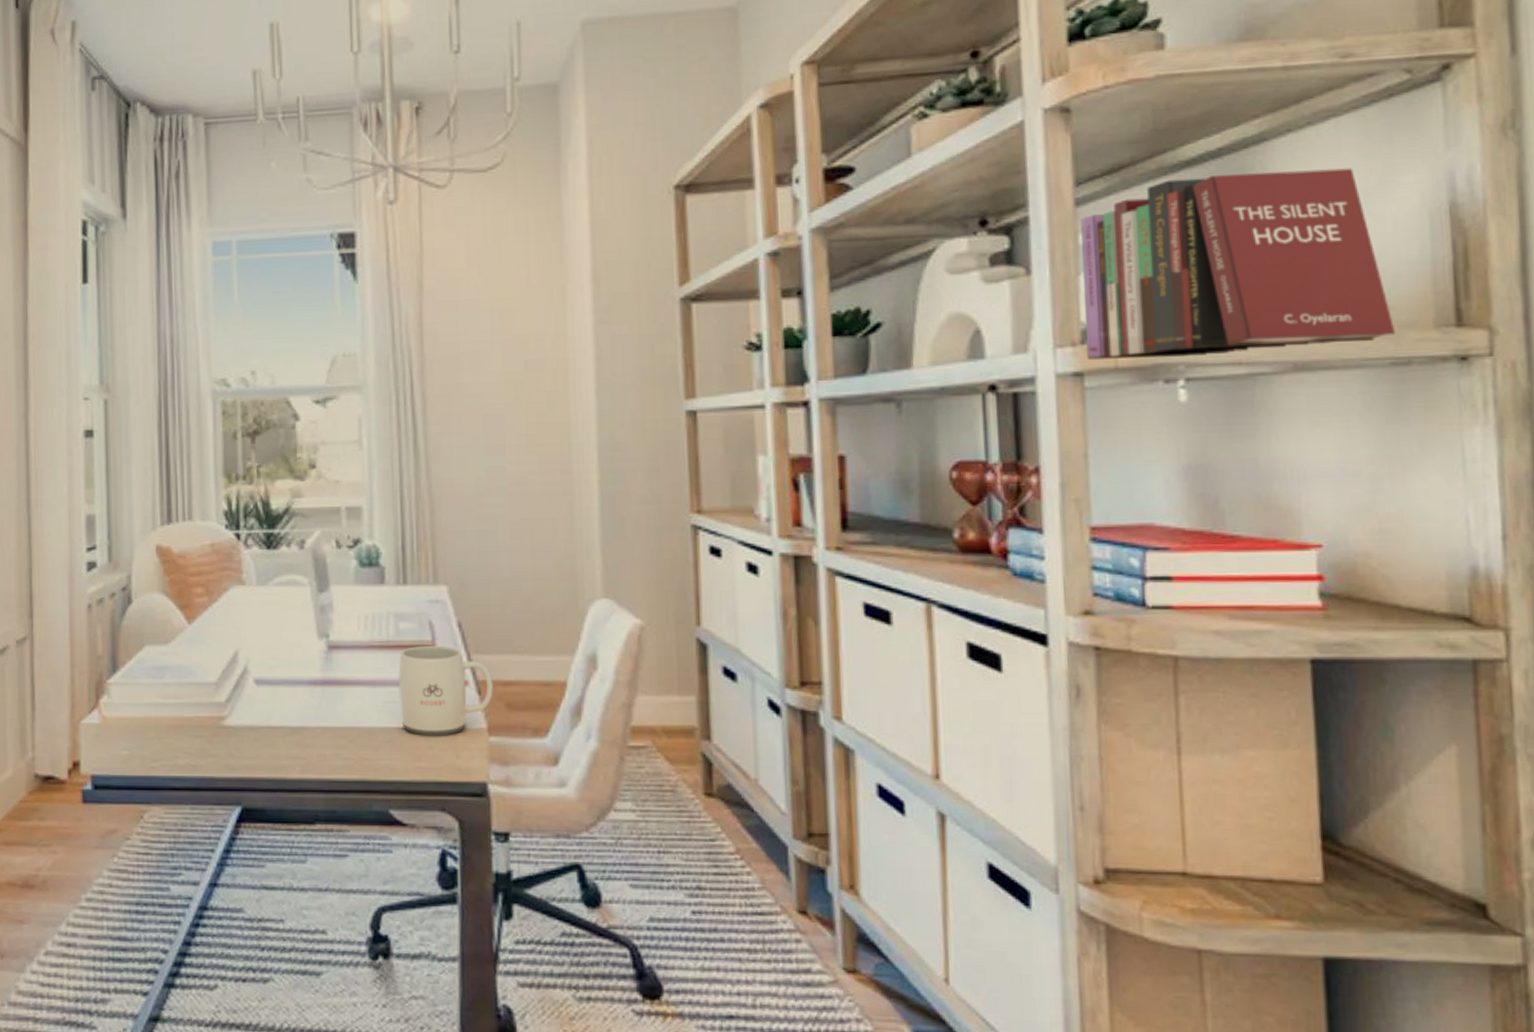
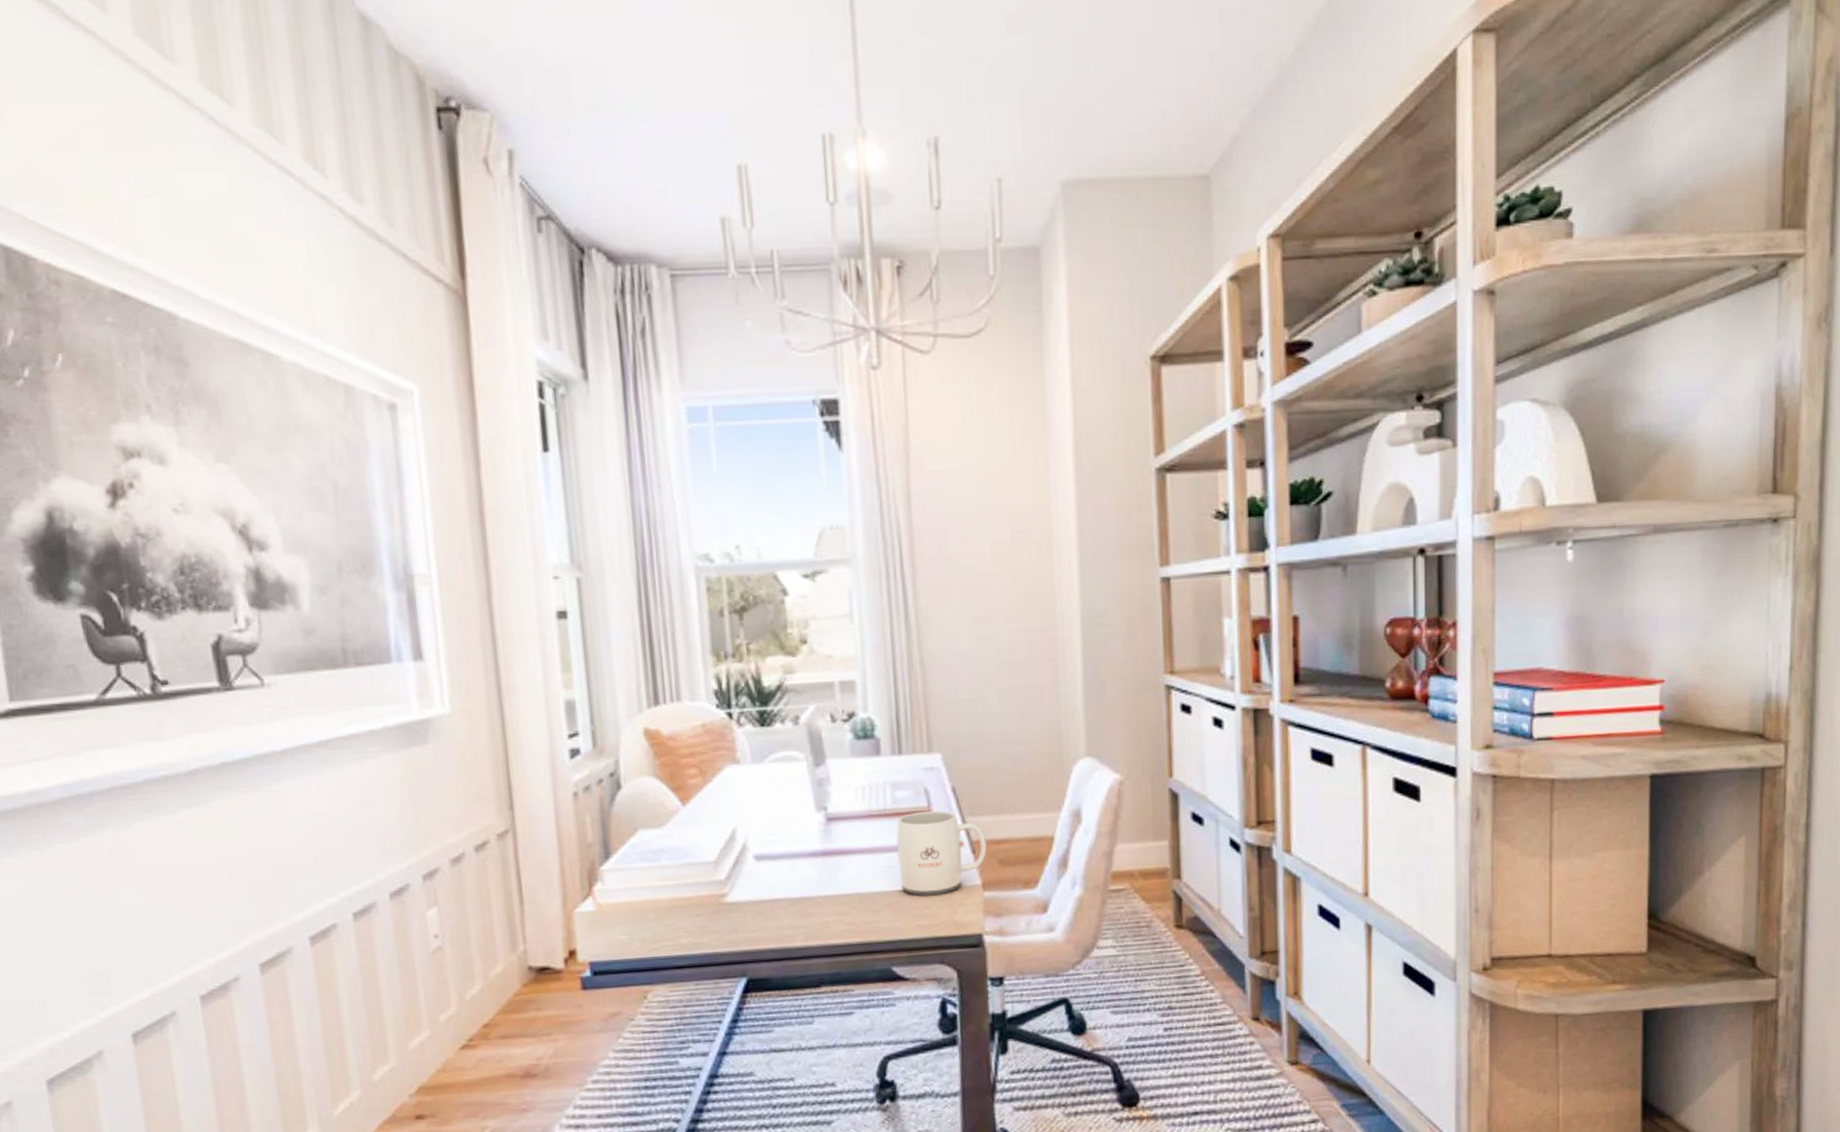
books: present [1081,168,1396,360] -> none [1498,353,1730,525]

